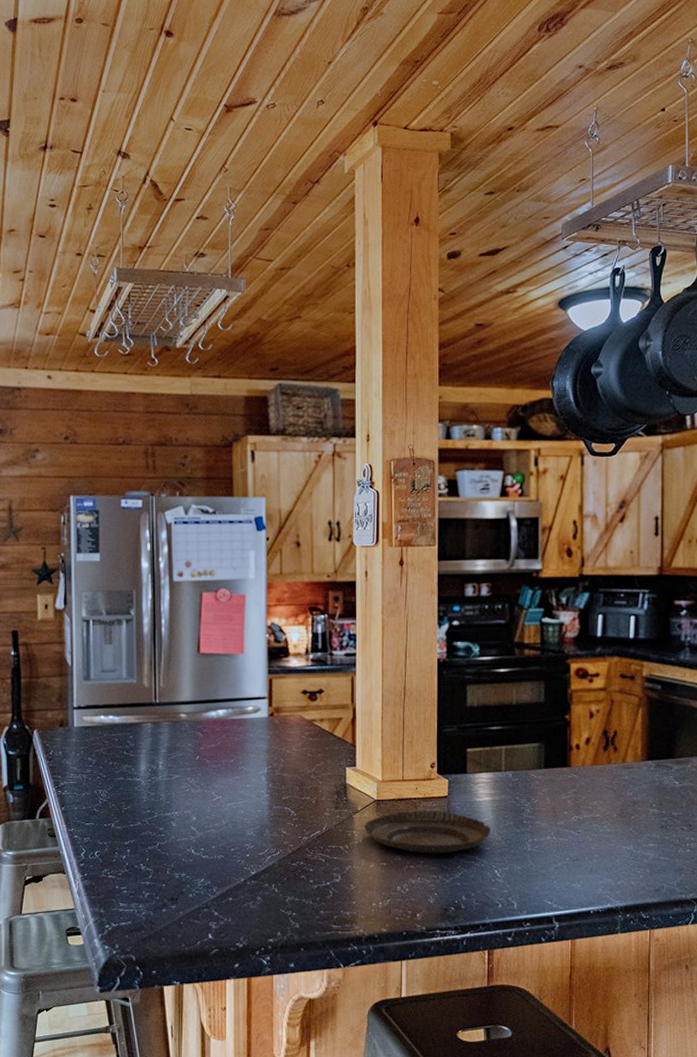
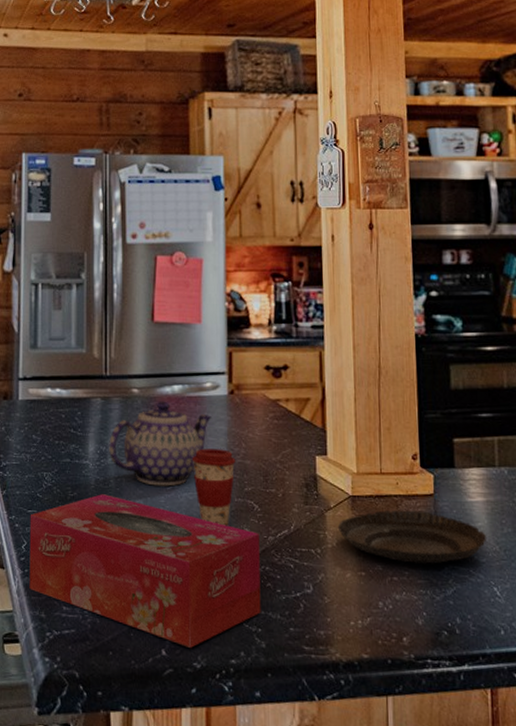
tissue box: none [87,807,296,931] -> present [29,494,261,648]
teapot: none [159,724,253,798] -> present [109,401,212,486]
coffee cup: none [235,764,274,830] -> present [191,448,236,526]

